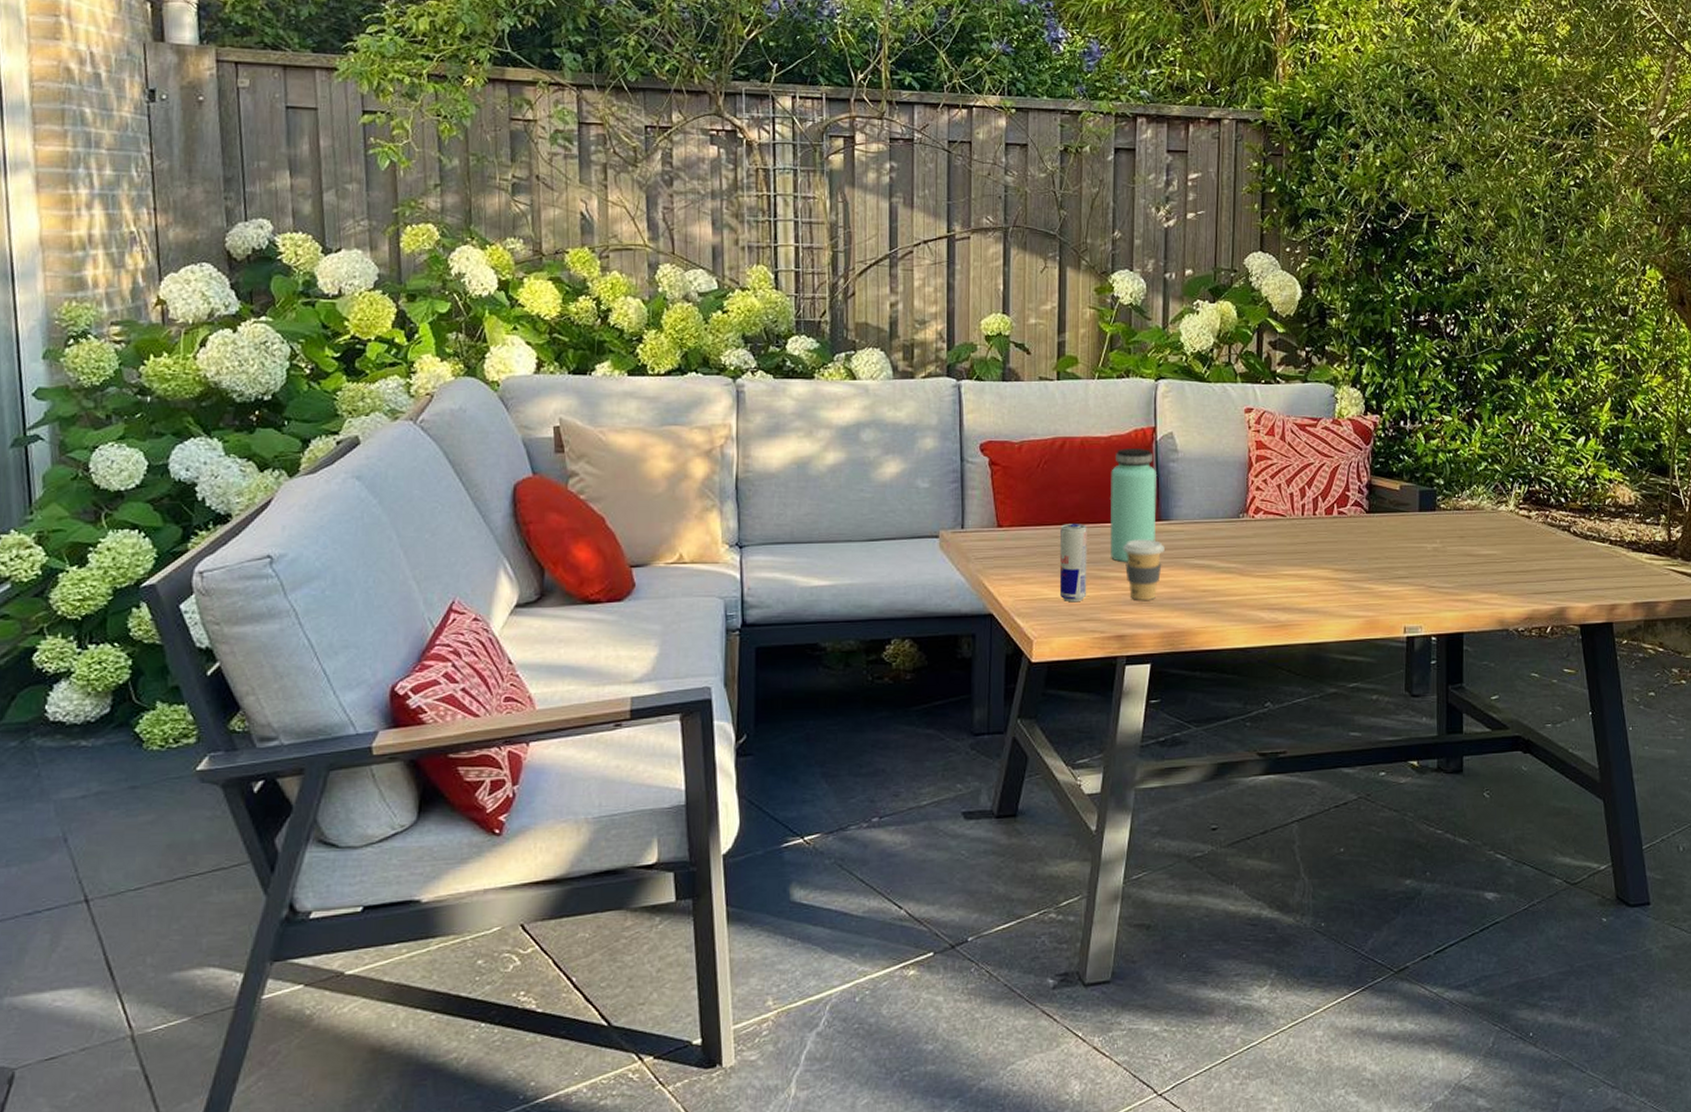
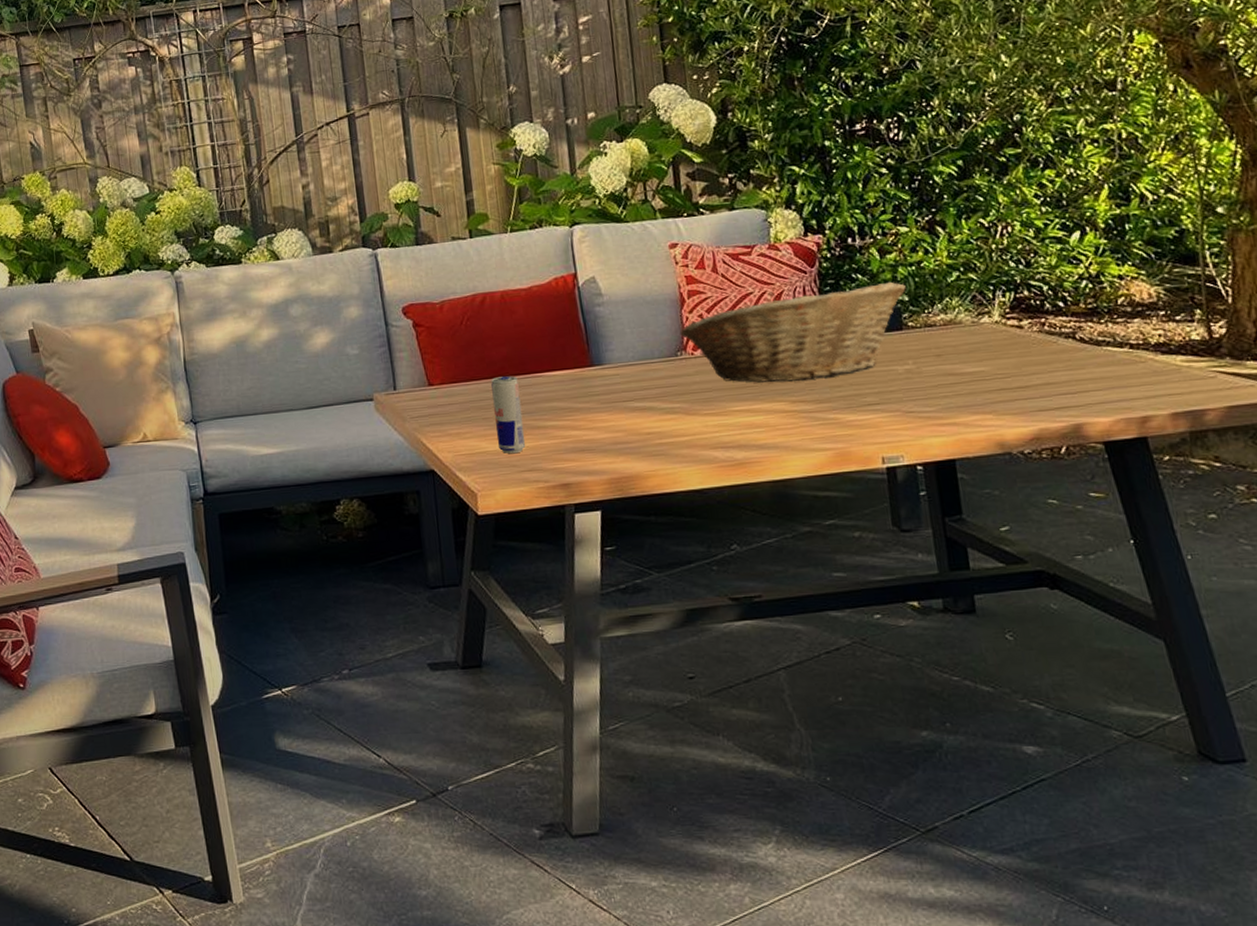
bottle: present [1111,449,1157,563] -> none [535,296,590,411]
coffee cup: present [1123,539,1165,600] -> none [557,385,601,448]
fruit basket: none [1244,464,1443,552] -> present [680,281,906,383]

